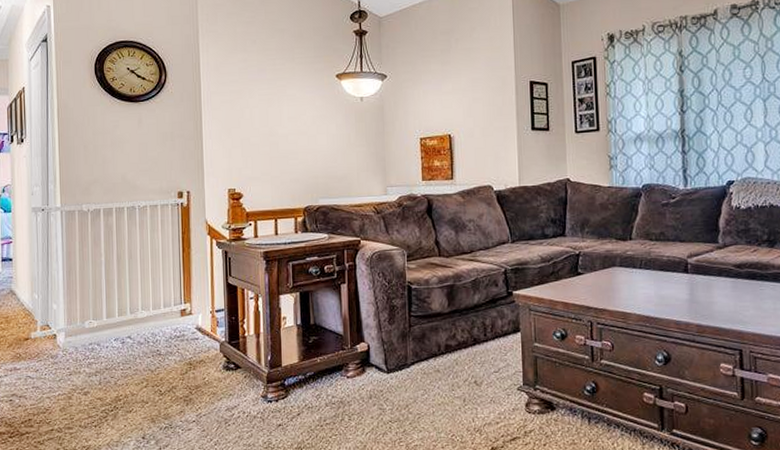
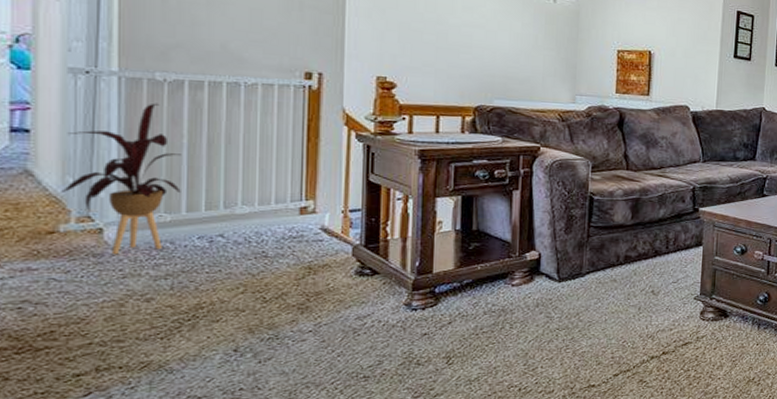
house plant: none [31,229,102,356] -> present [61,103,182,255]

